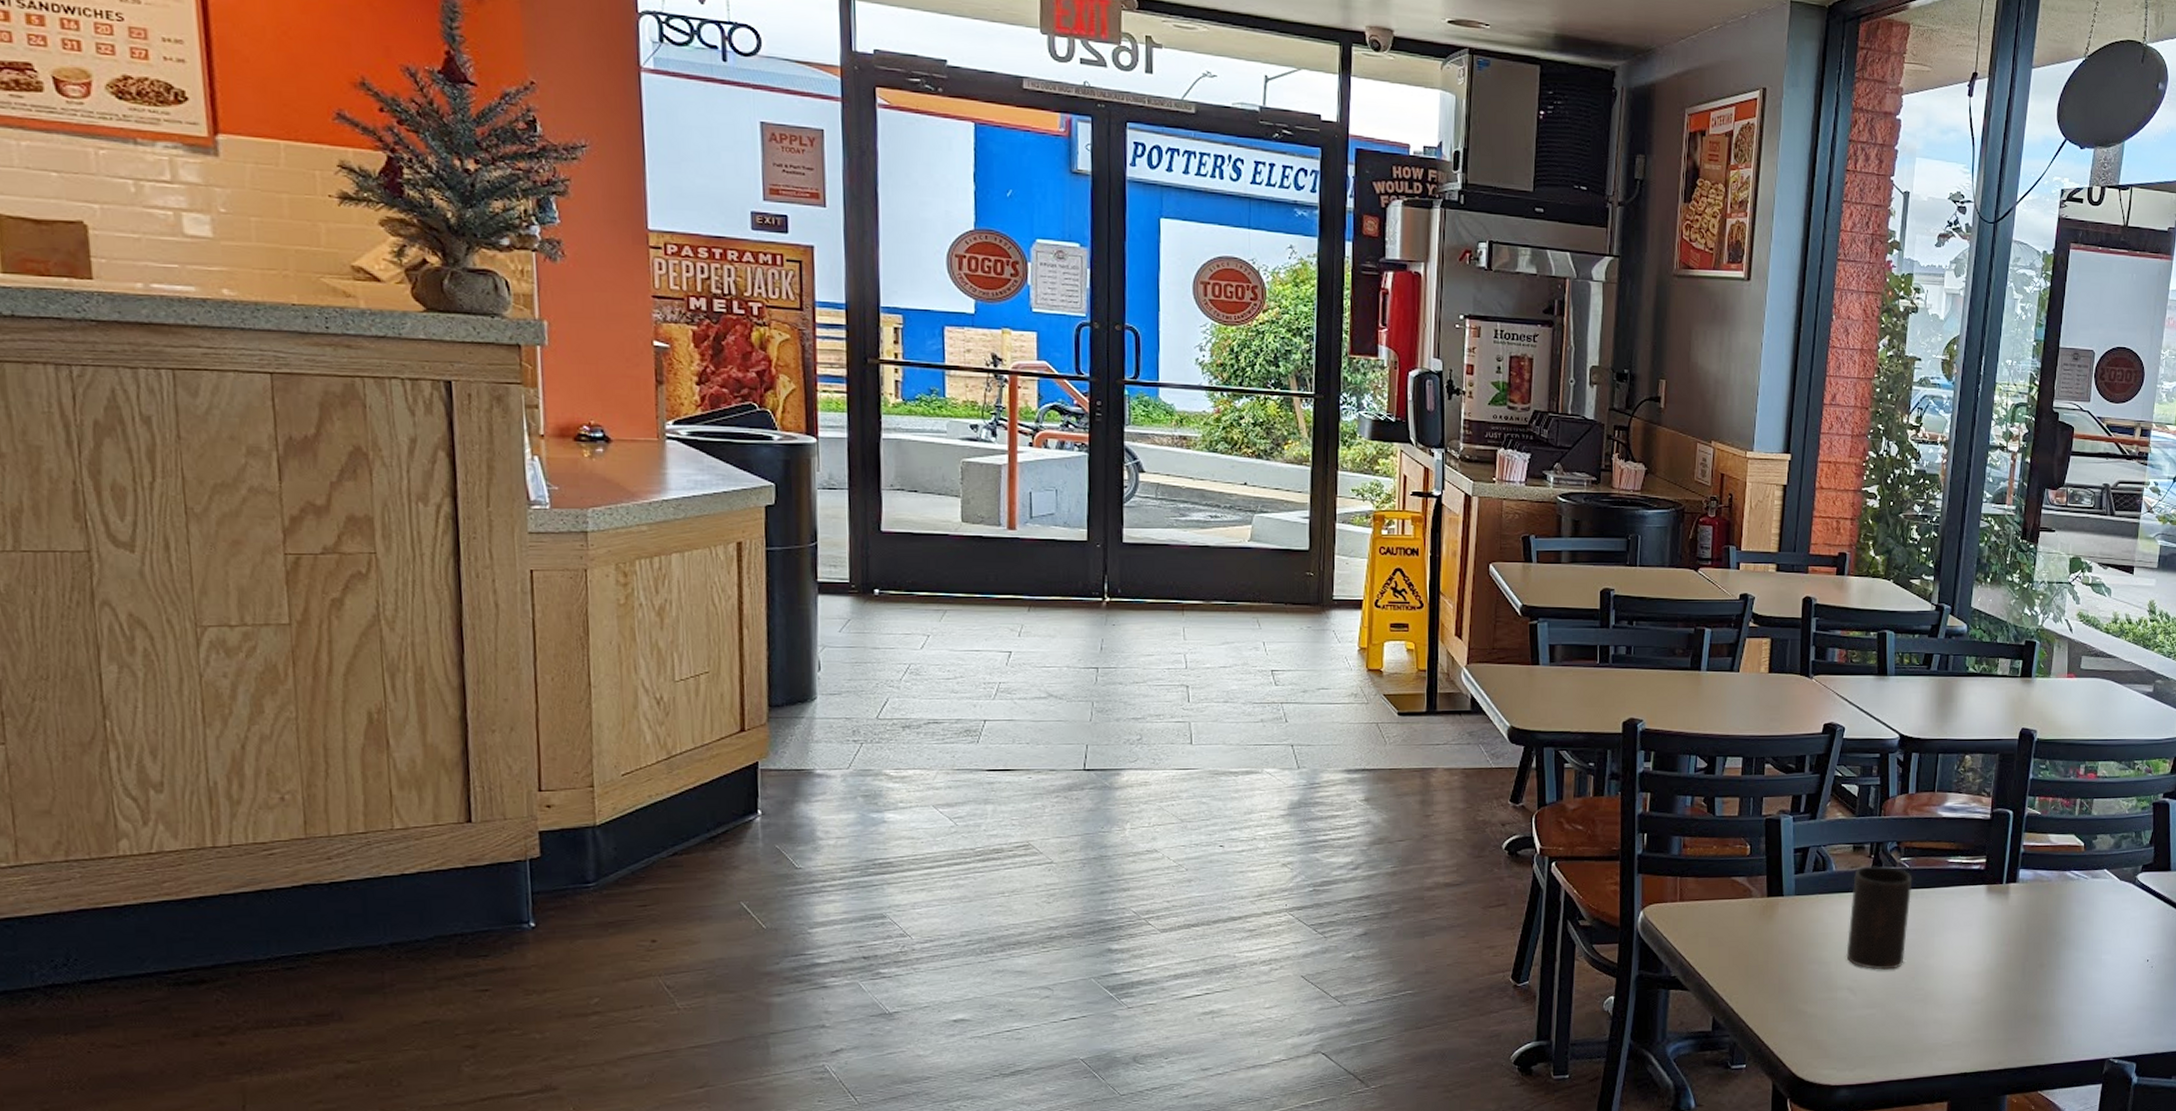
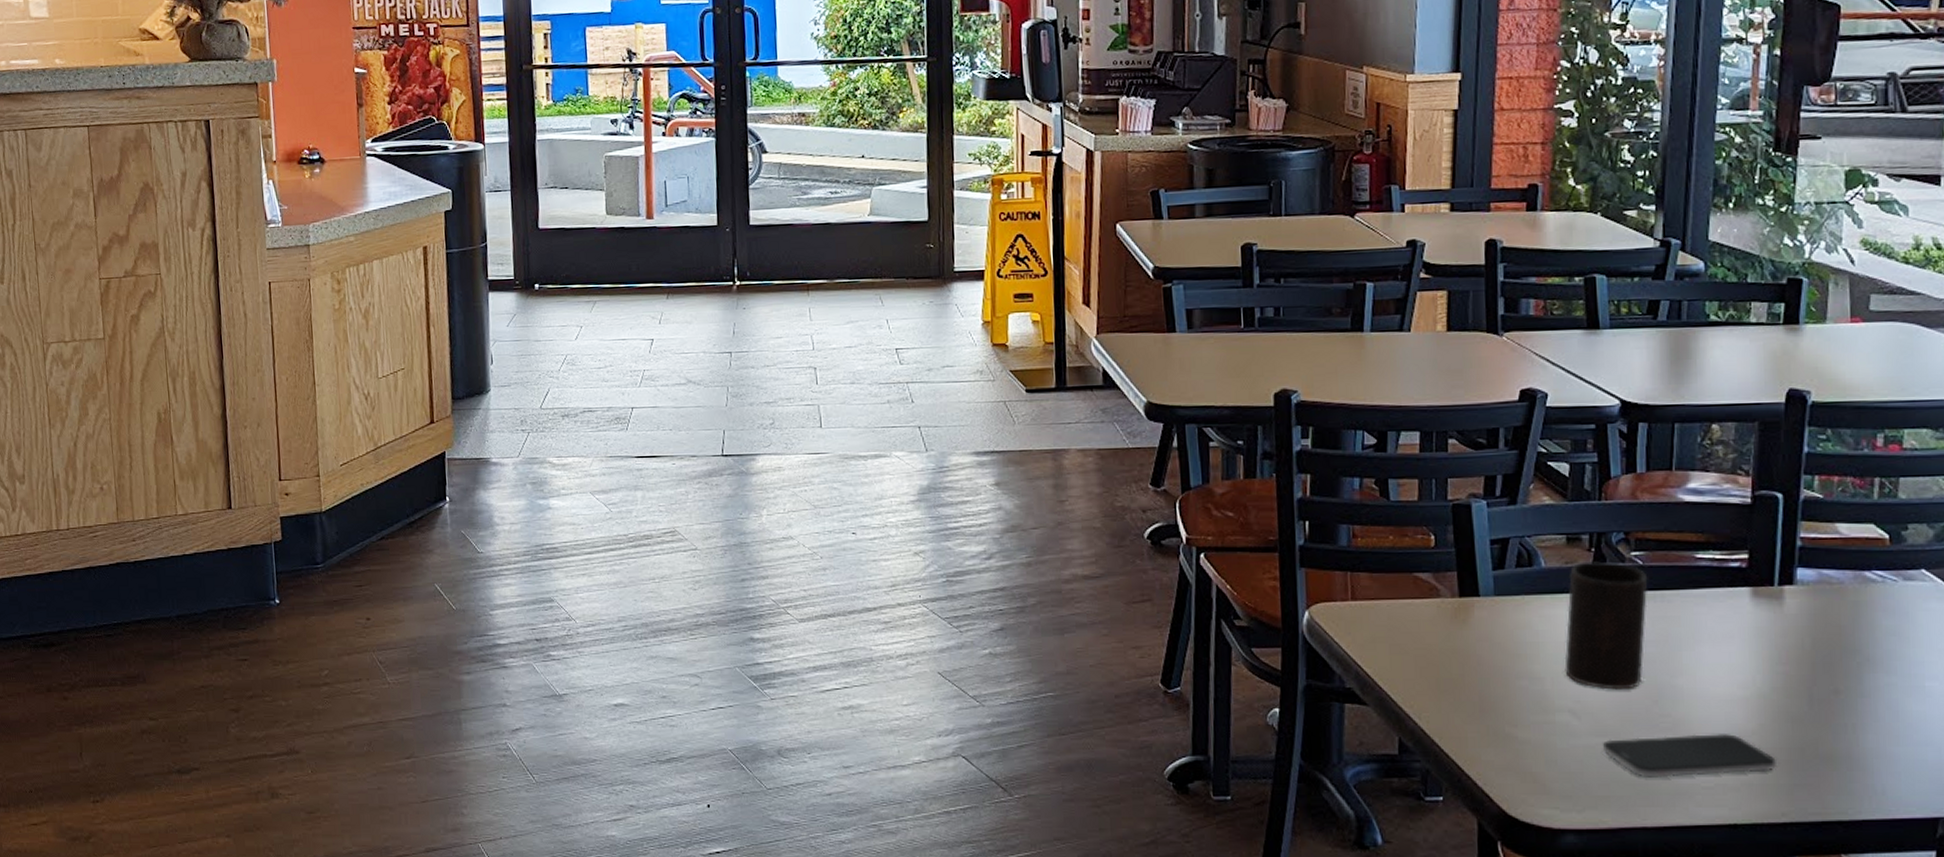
smartphone: none [1871,1002,1997,1040] -> present [1602,734,1776,778]

